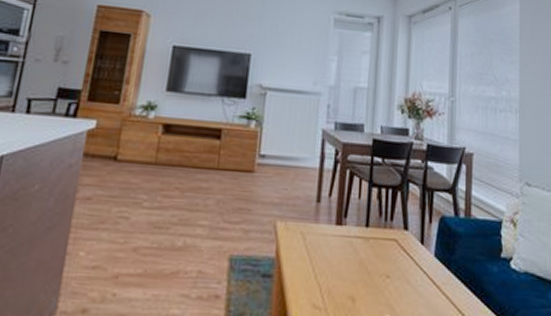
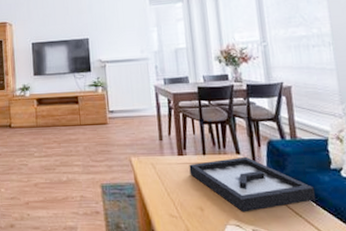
decorative tray: none [346,233,482,307] -> present [189,156,316,213]

